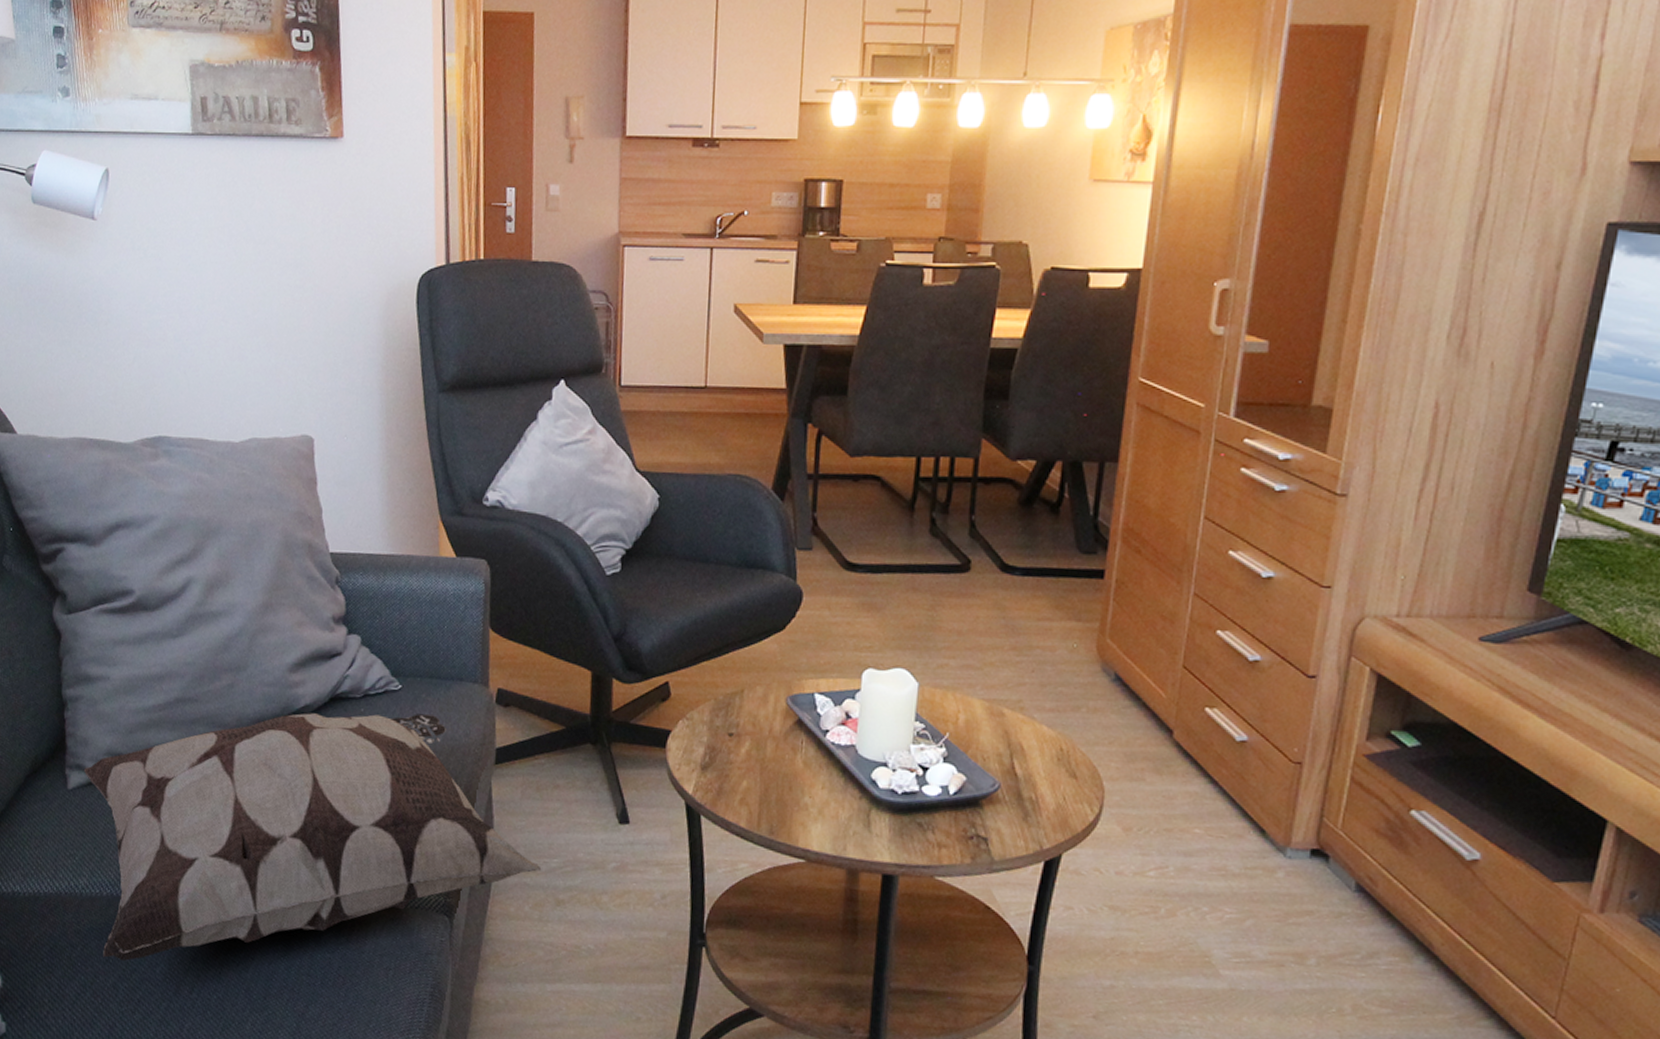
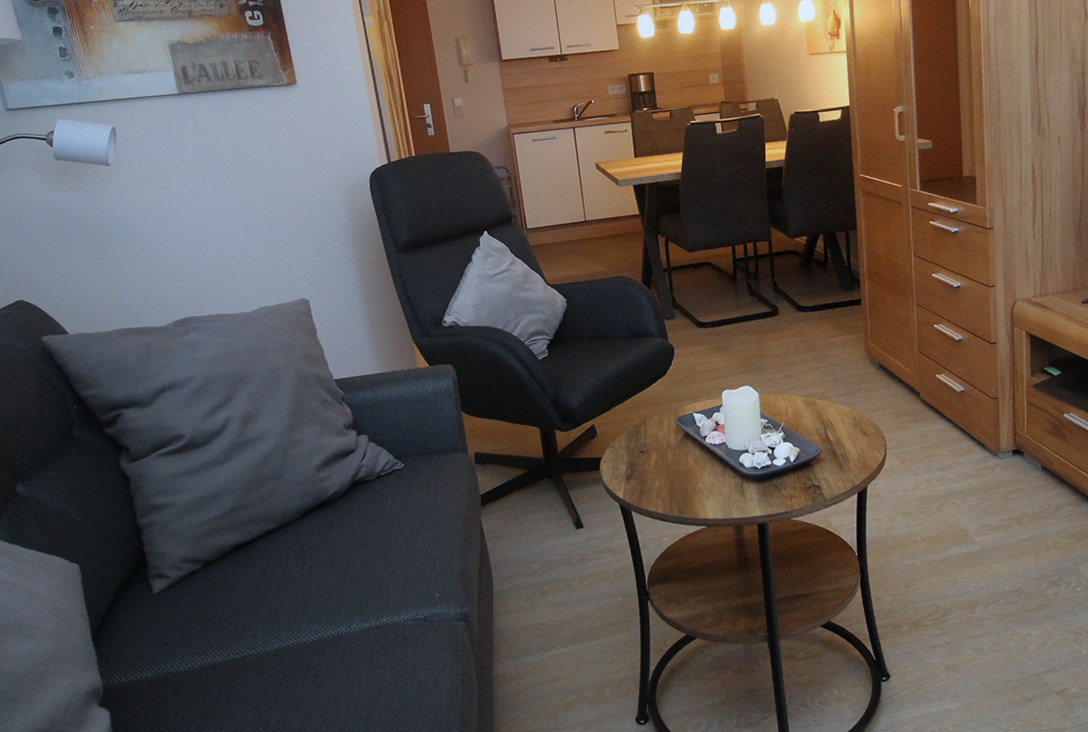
decorative pillow: present [84,713,543,961] -> none [165,481,529,715]

